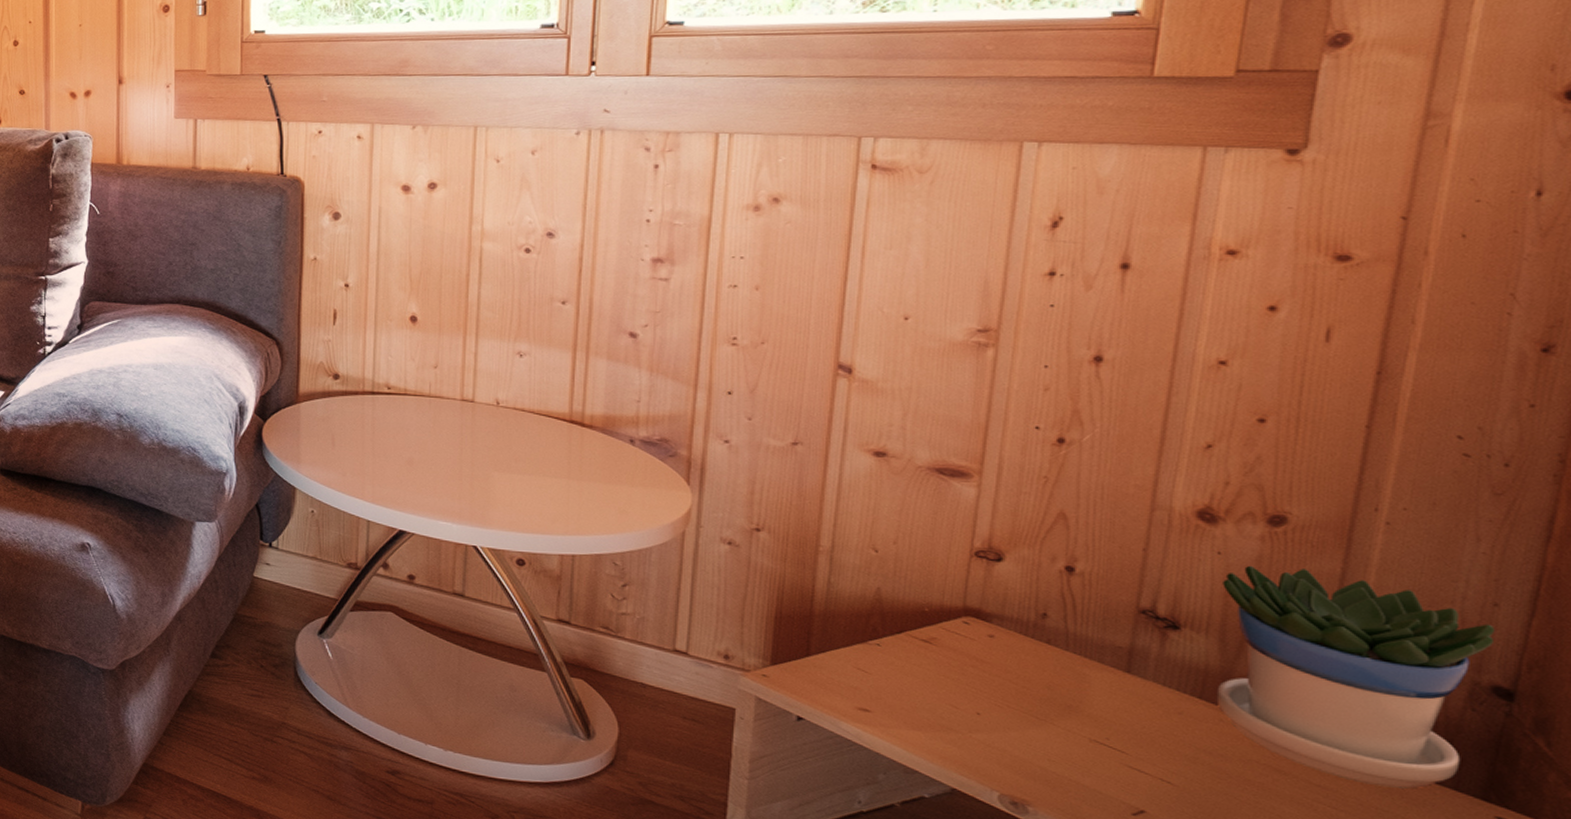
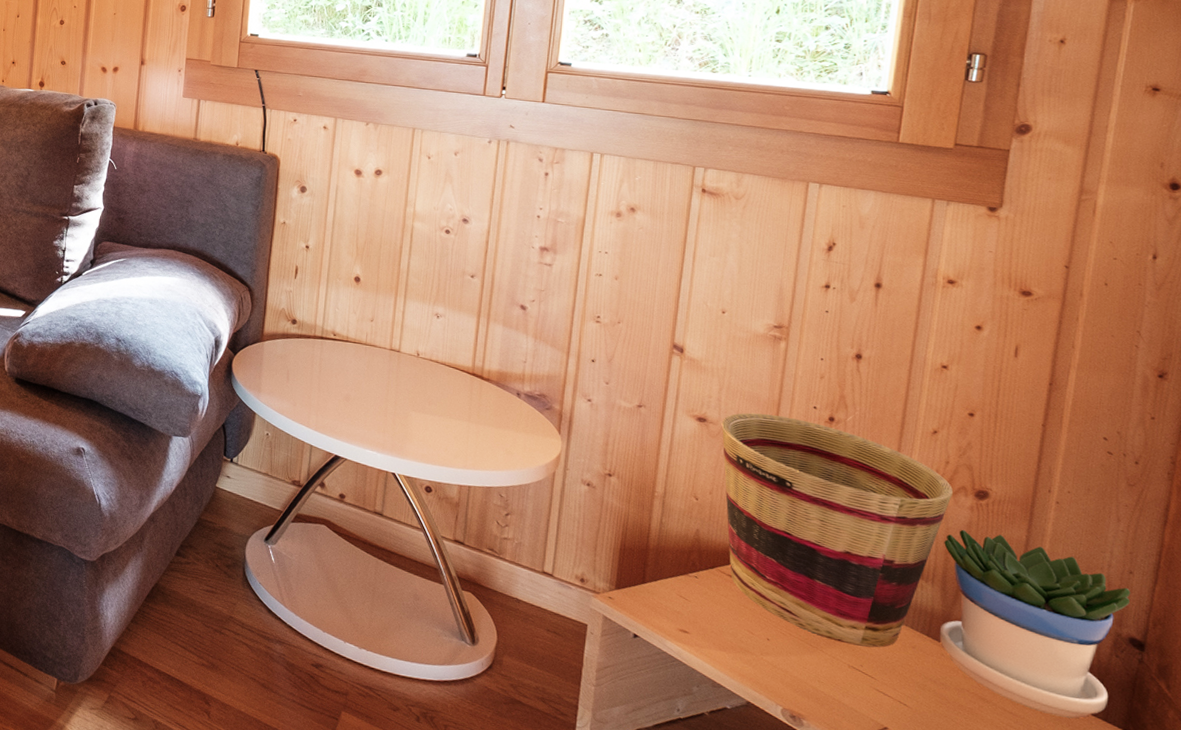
basket: none [907,441,1235,717] -> present [721,412,953,648]

